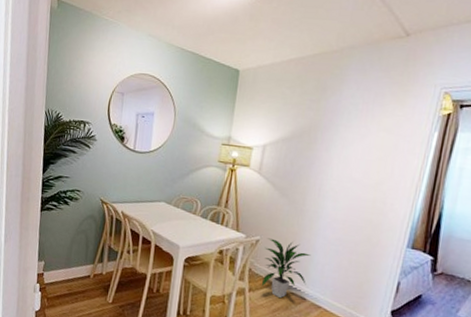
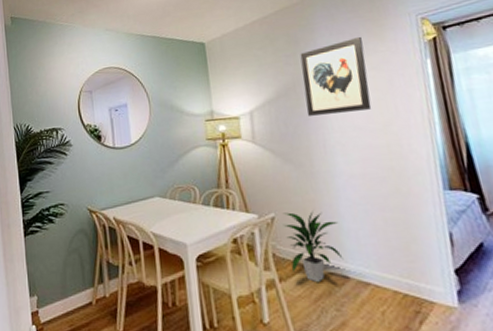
wall art: none [313,96,384,167] -> present [300,36,372,116]

